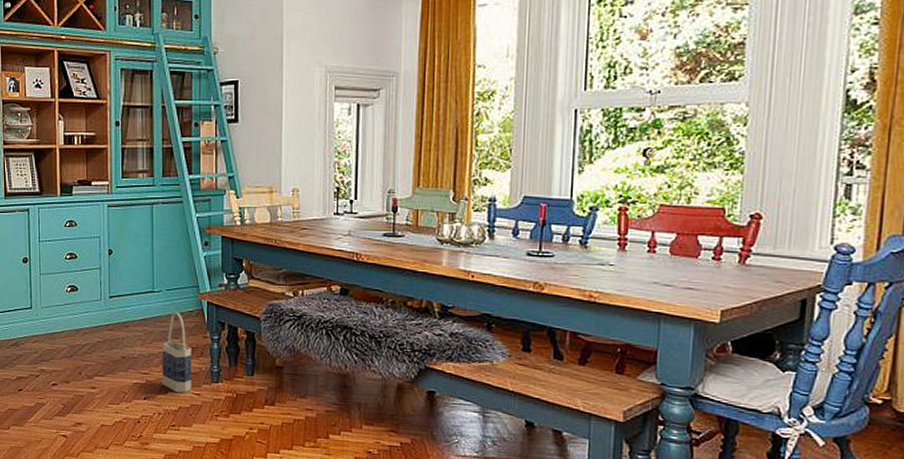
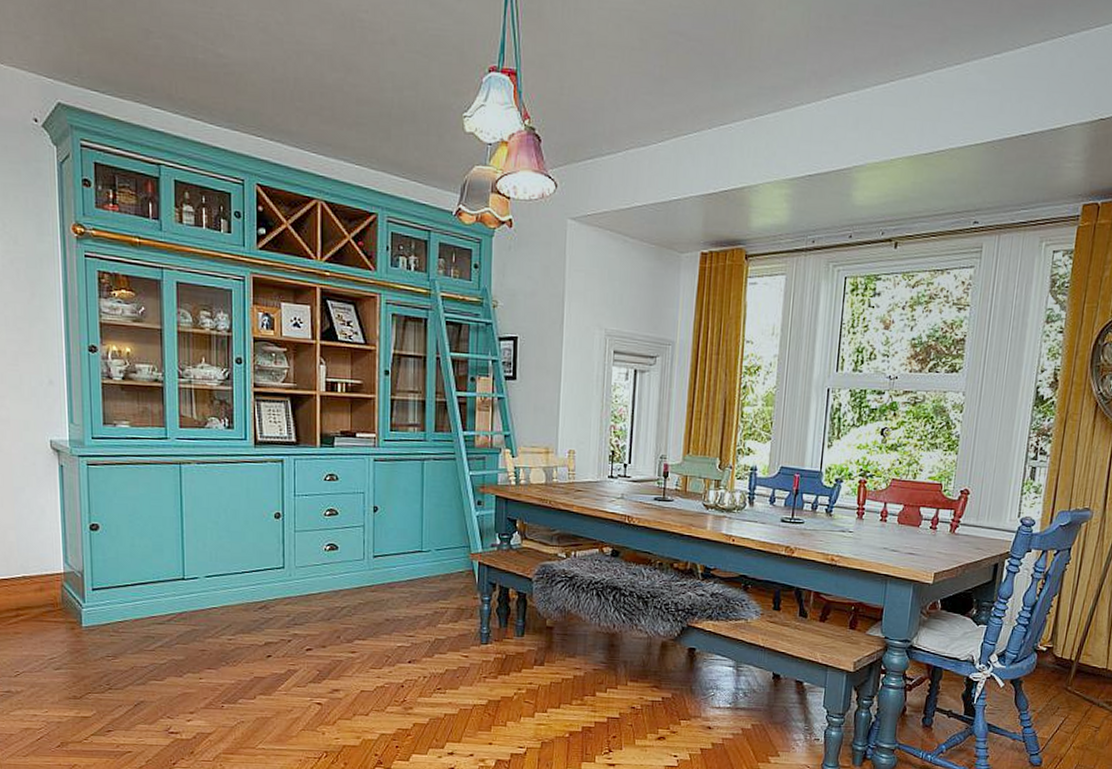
bag: present [162,313,191,393] -> none [429,573,461,656]

